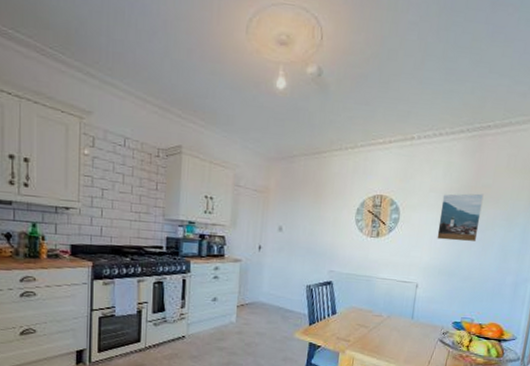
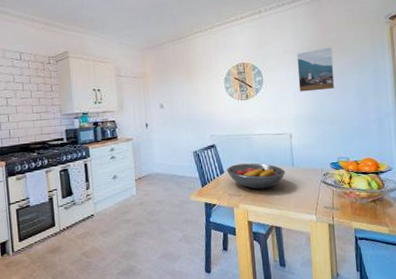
fruit bowl: none [339,307,403,338] -> present [226,163,286,189]

